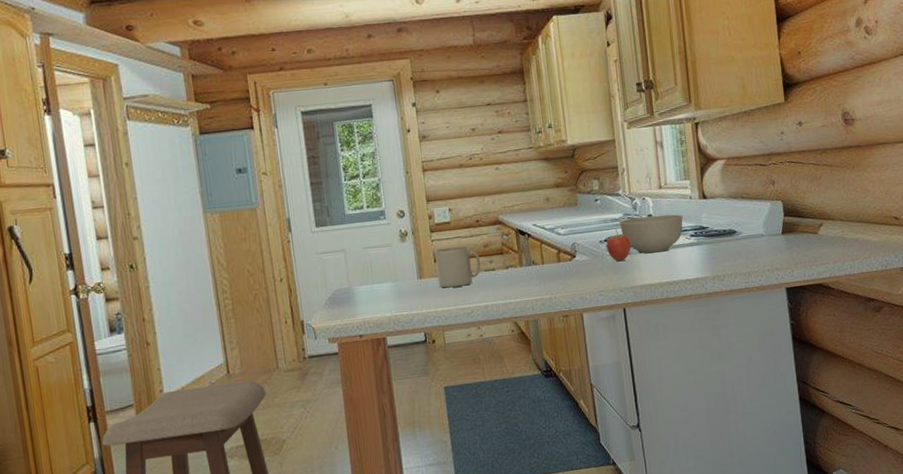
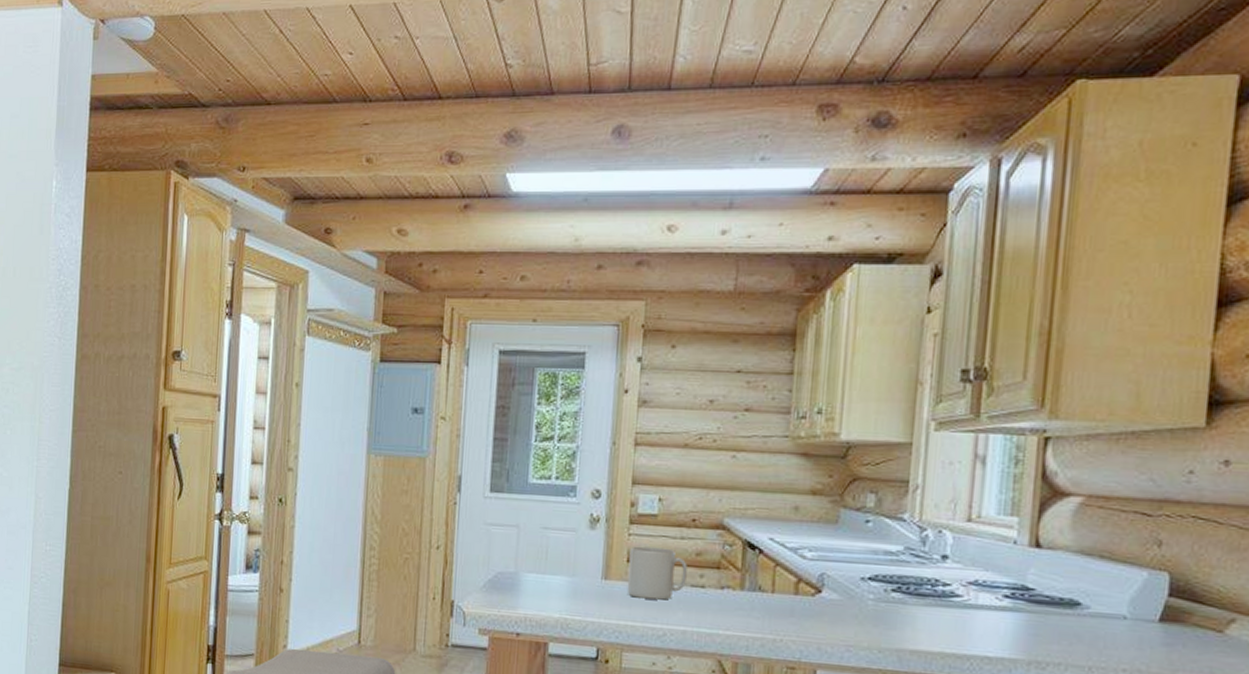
fruit: present [605,229,631,261] -> none [868,566,908,610]
bowl: present [619,214,683,254] -> none [895,554,997,611]

